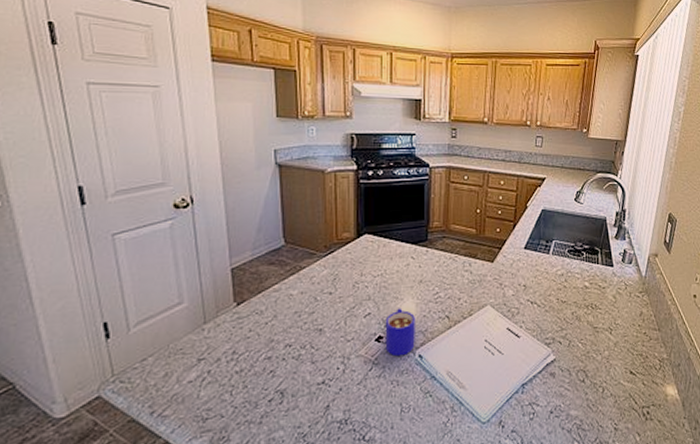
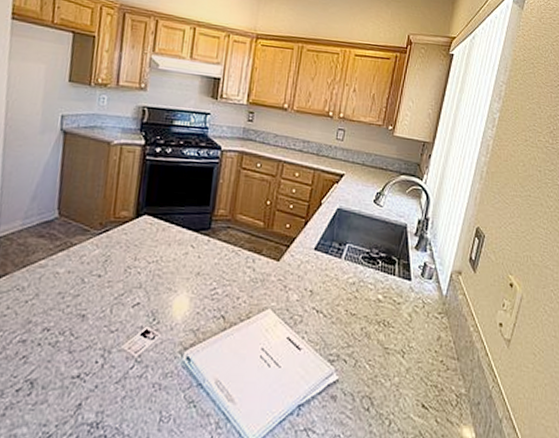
mug: present [385,308,415,357] -> none [150,300,188,356]

